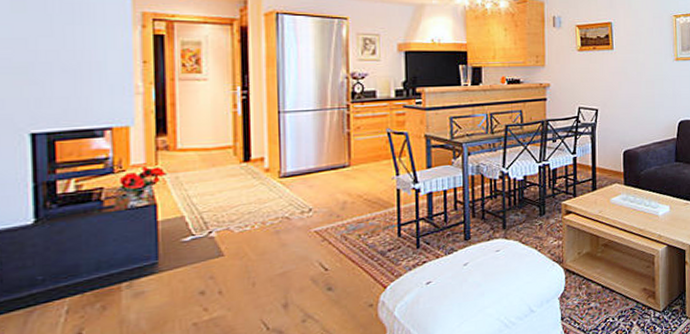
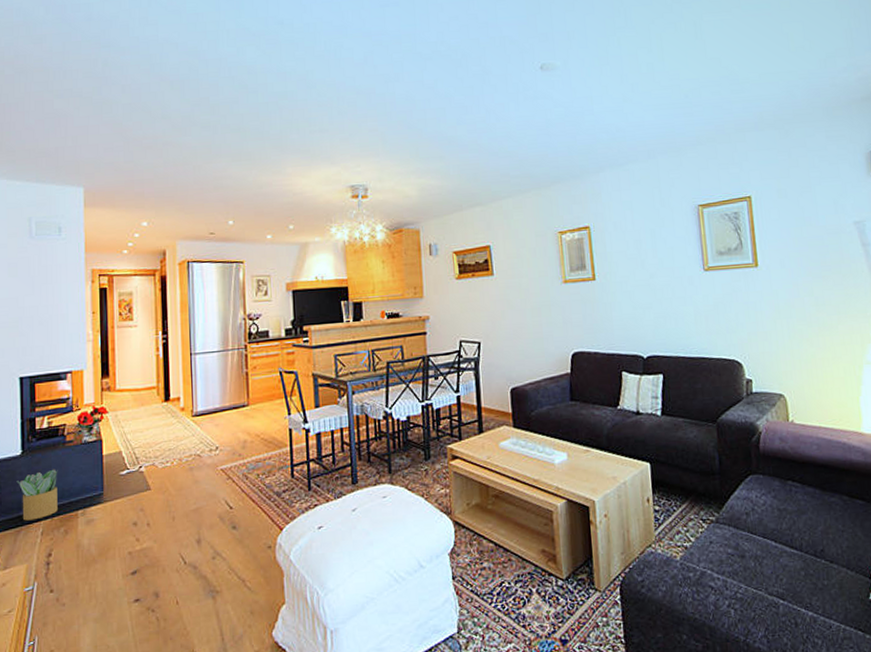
potted plant: none [27,238,92,299] -> present [16,469,58,521]

